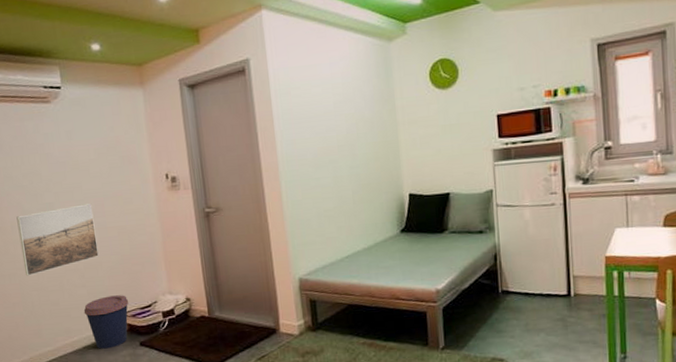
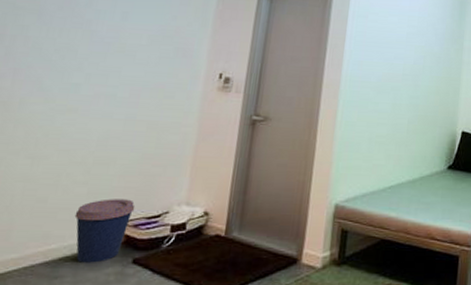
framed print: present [16,203,99,276] -> none [17,90,127,163]

